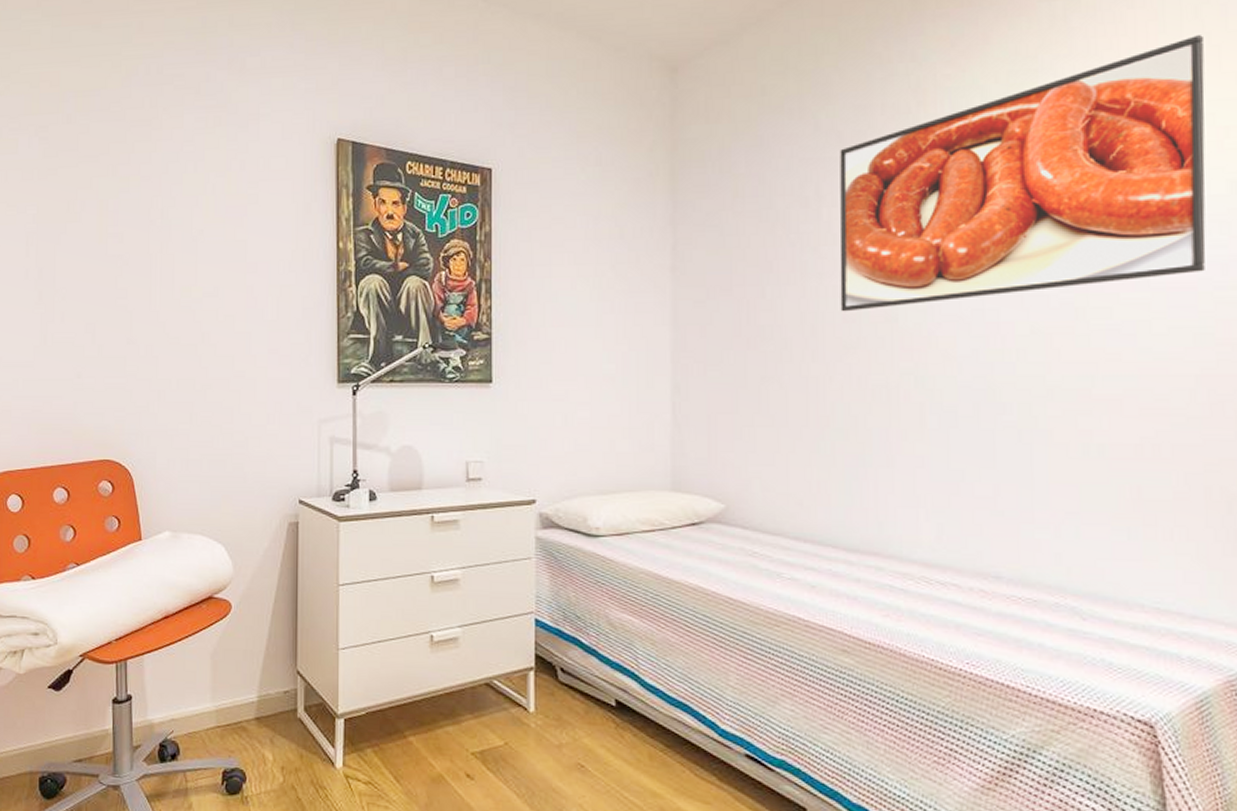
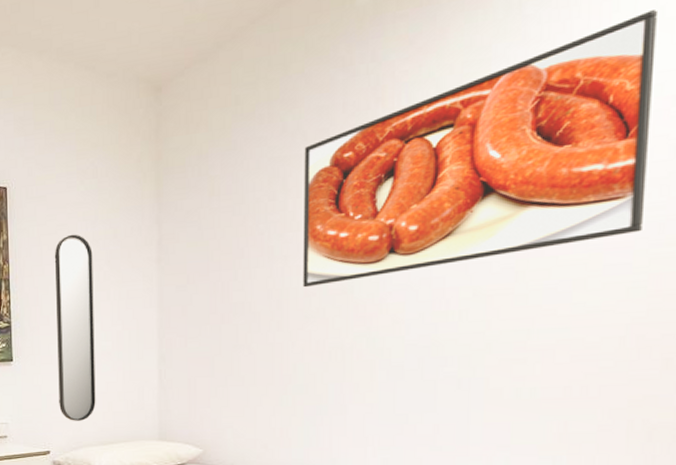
home mirror: none [547,230,595,462] -> present [54,234,96,421]

